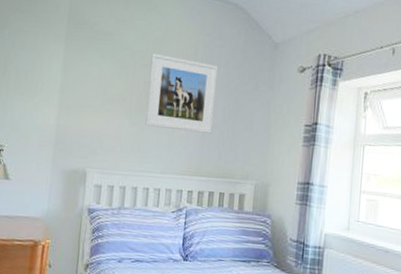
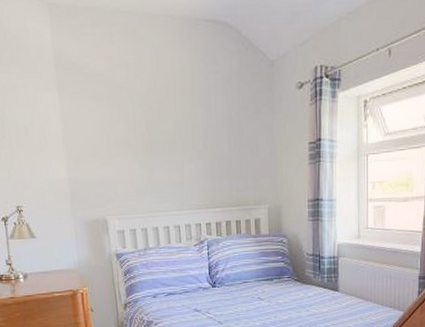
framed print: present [145,53,219,134] -> none [148,89,220,166]

